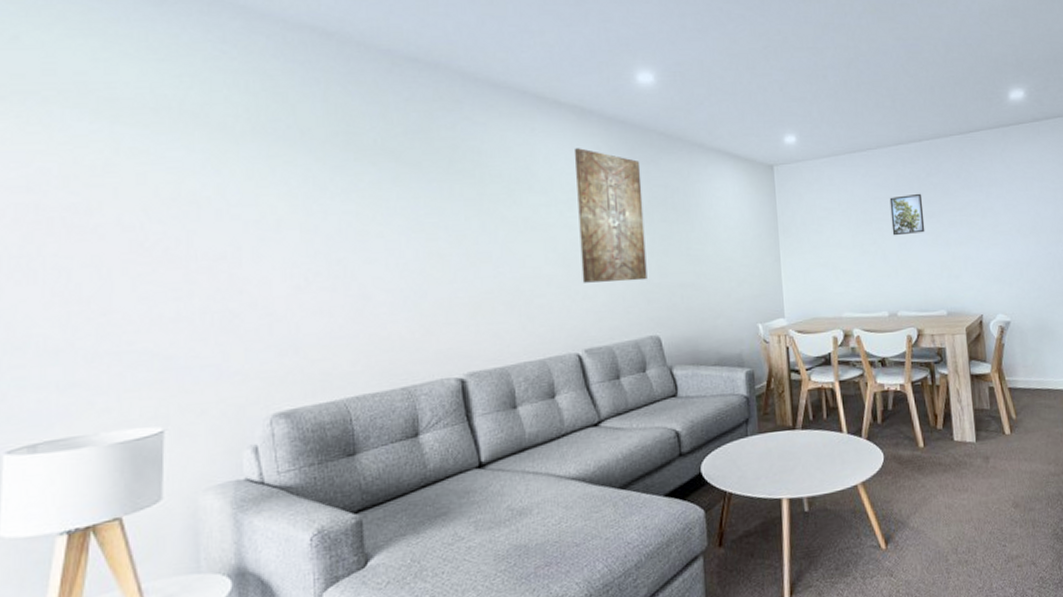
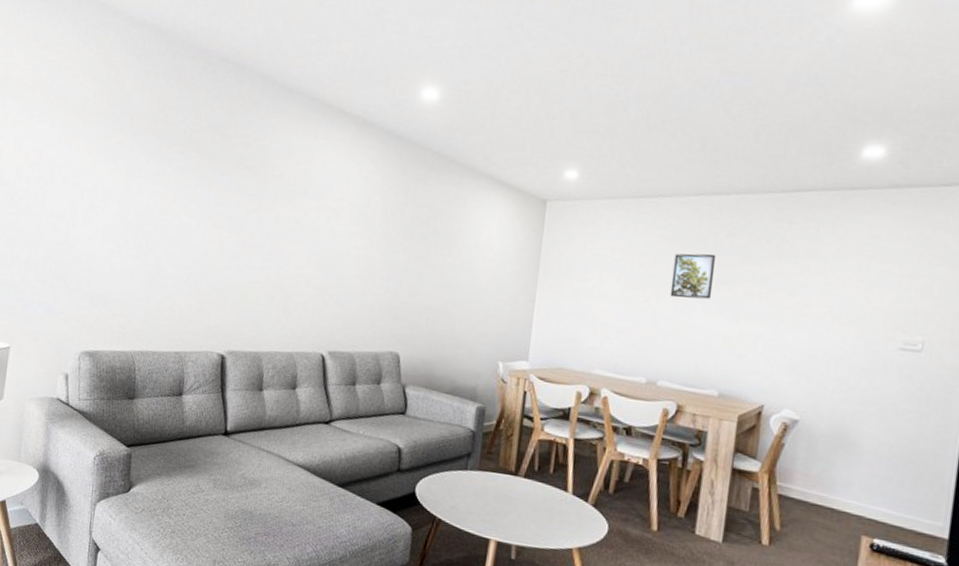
wall art: present [574,148,647,283] -> none [337,158,410,297]

